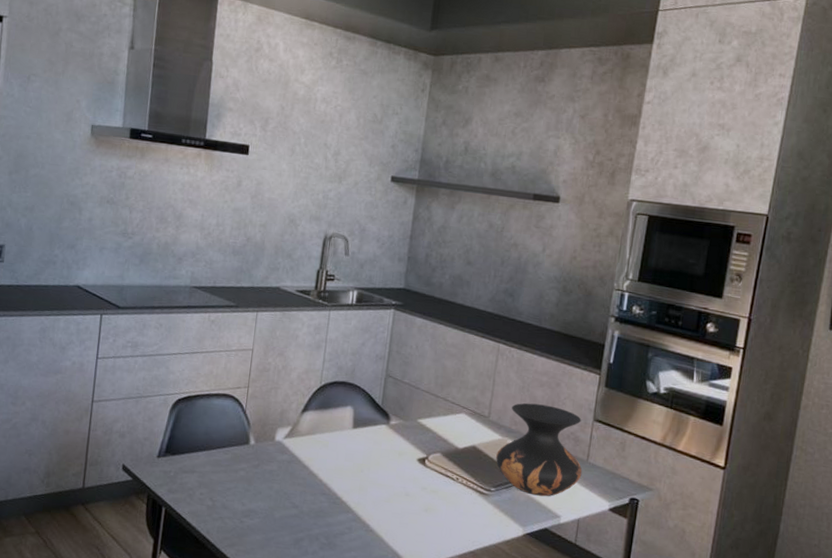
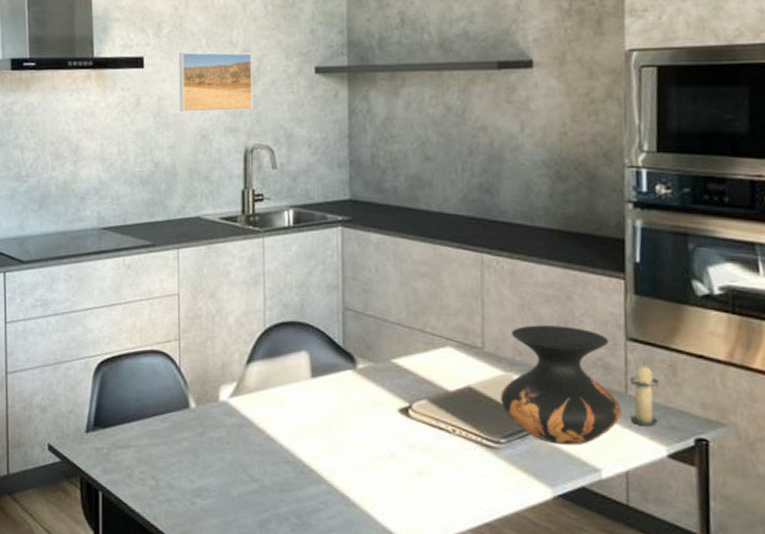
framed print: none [274,147,342,204] -> present [179,52,253,112]
candle: none [587,438,612,487] -> present [630,361,659,427]

